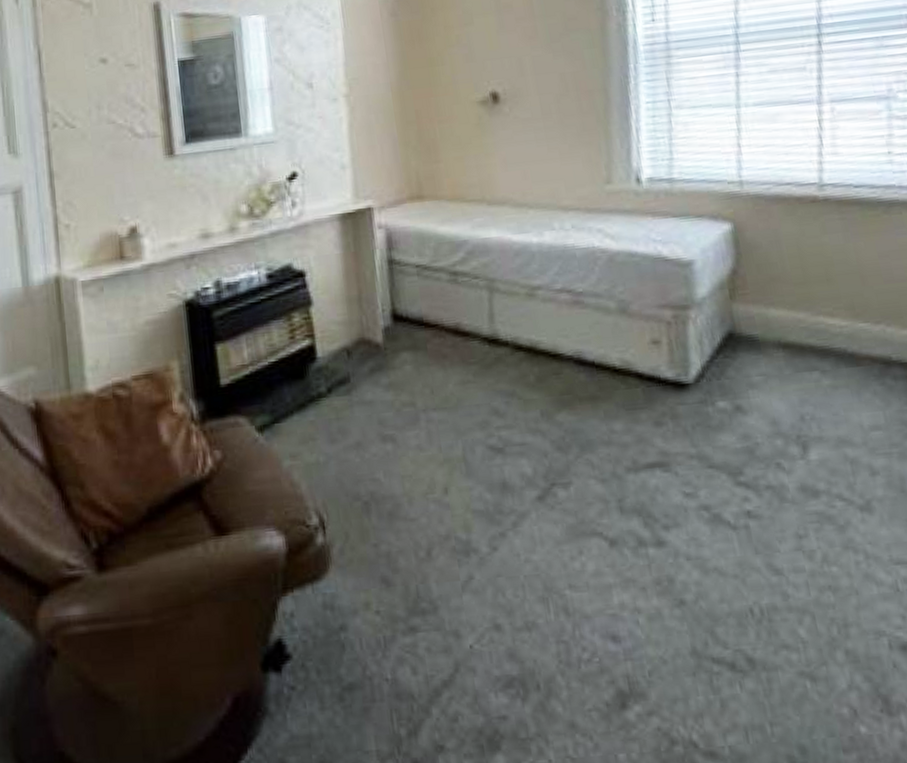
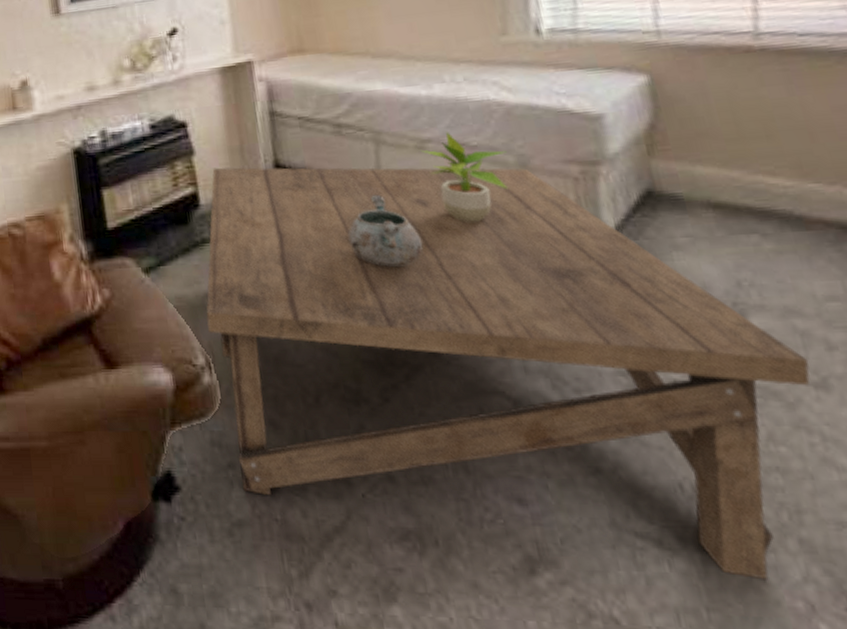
coffee table: none [321,313,858,692] -> present [206,167,811,581]
decorative bowl: none [461,342,532,414] -> present [348,194,423,266]
potted plant: none [532,279,609,368] -> present [421,132,508,222]

